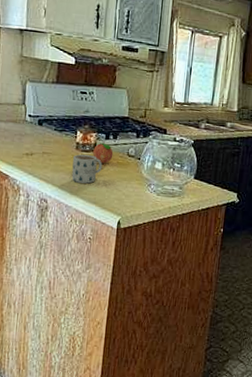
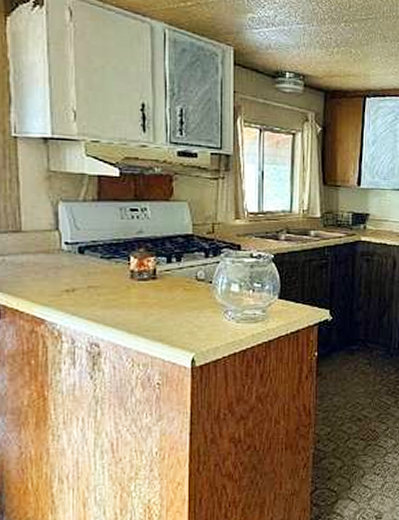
mug: present [71,154,103,184] -> none [128,283,166,319]
fruit: present [93,141,113,164] -> none [153,266,178,293]

